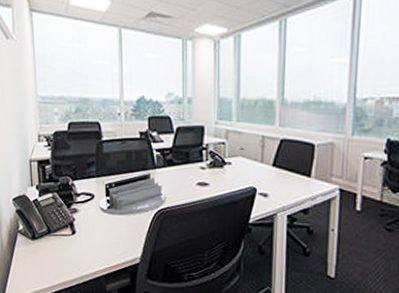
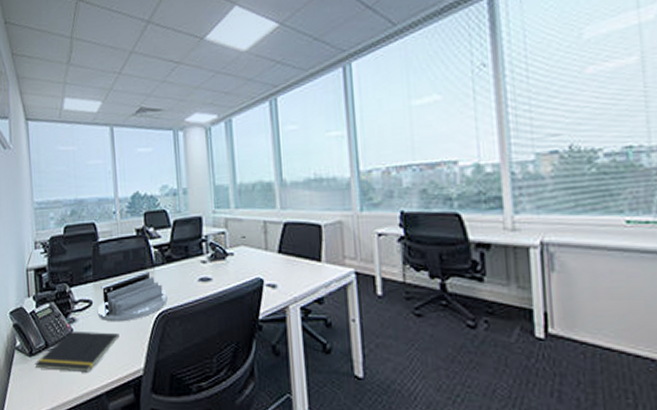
notepad: none [37,220,119,258] -> present [34,330,120,373]

